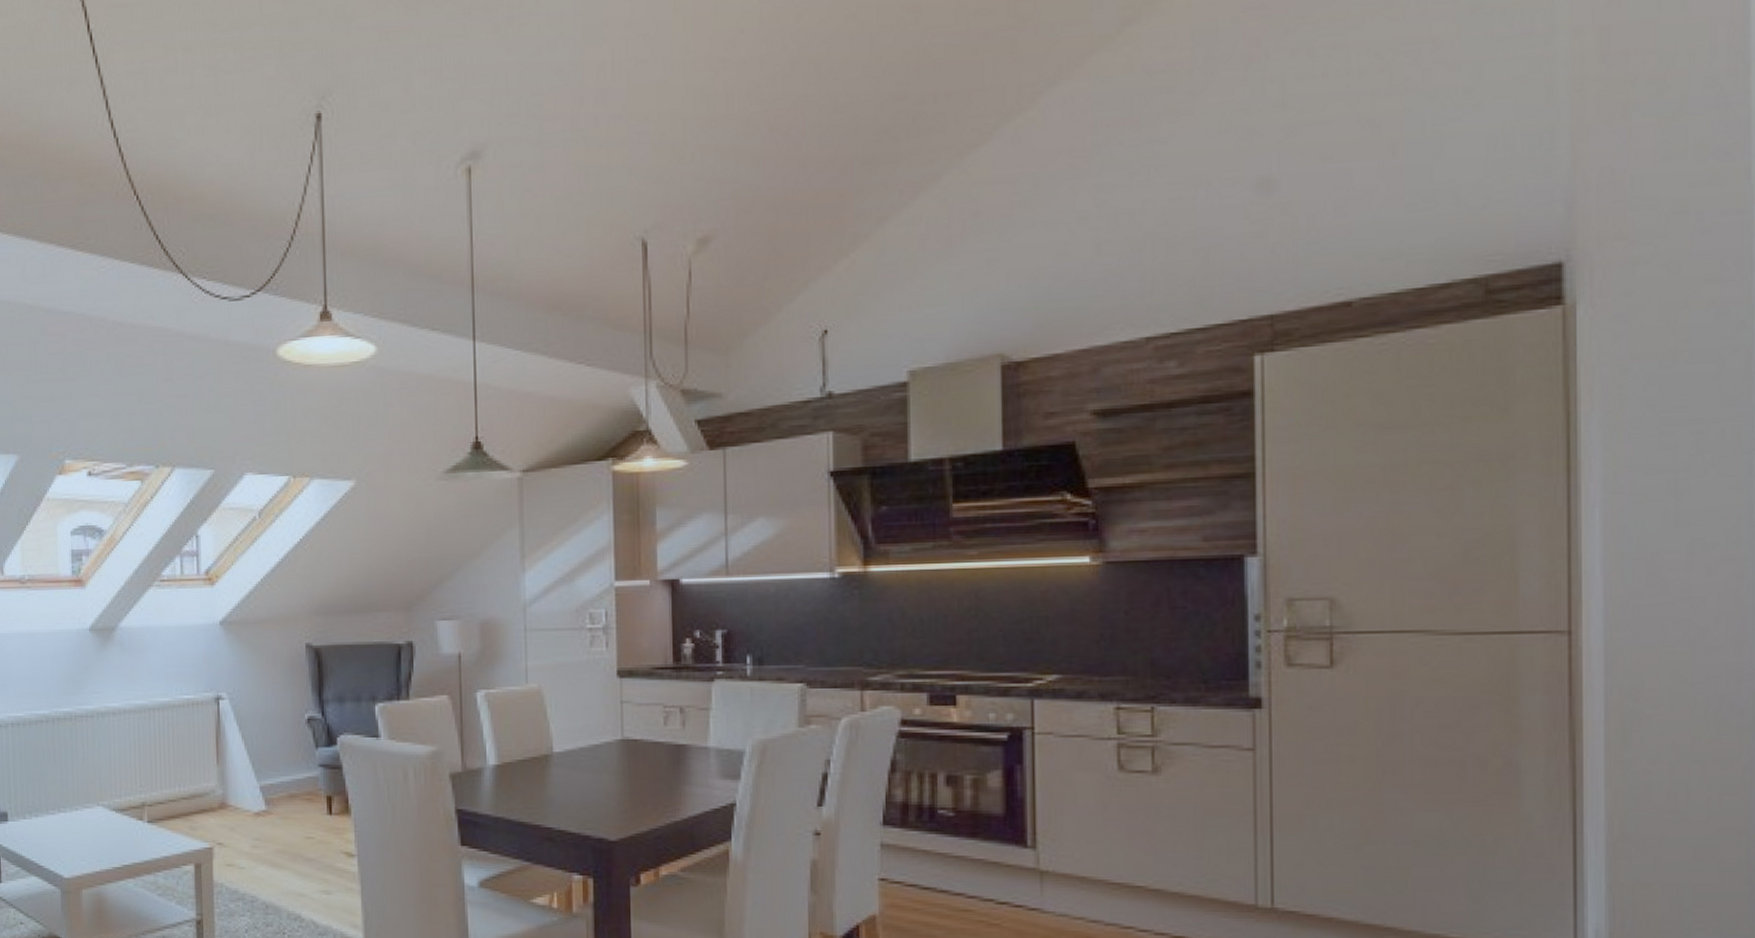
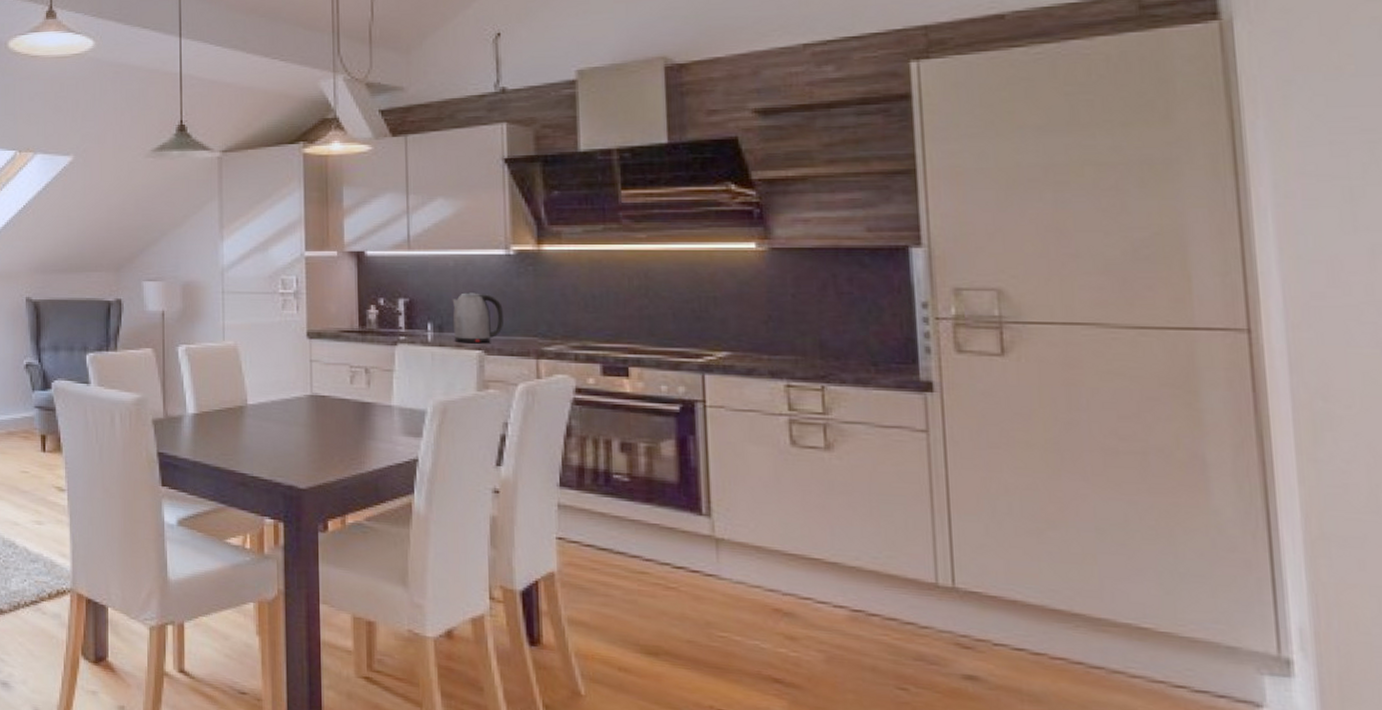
kettle: none [772,621,827,676] -> present [452,292,503,344]

